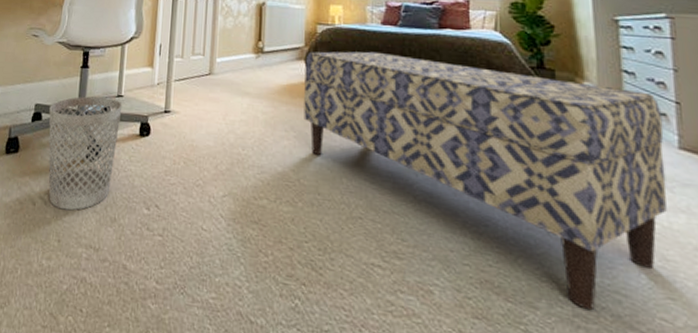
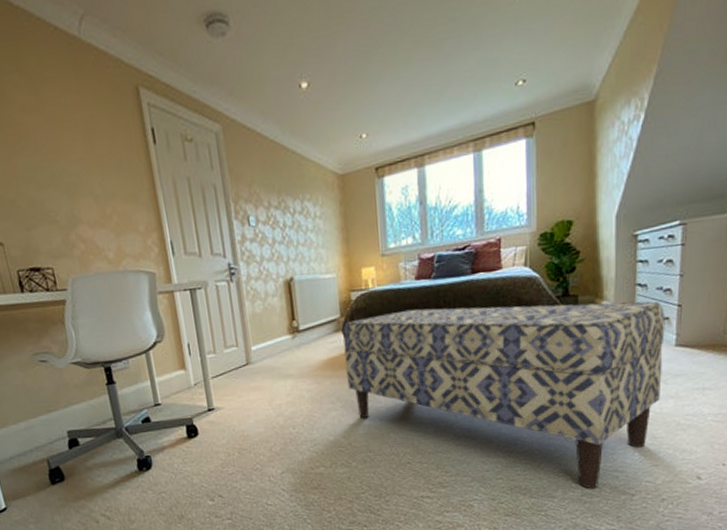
wastebasket: present [48,96,123,211] -> none [84,408,171,520]

